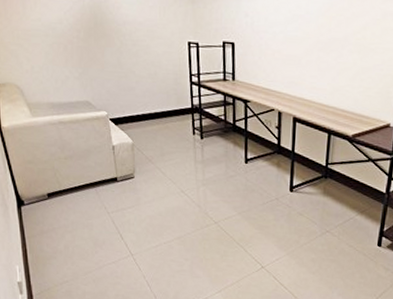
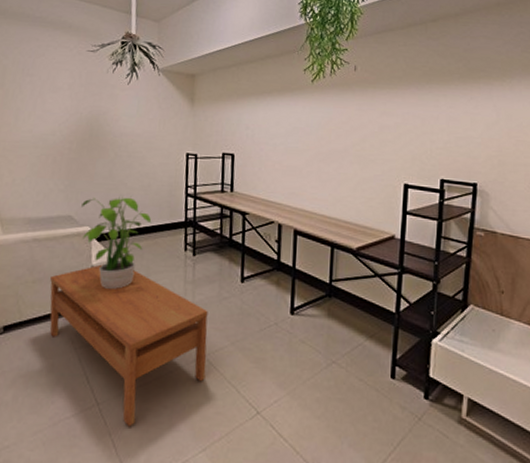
coffee table: none [79,145,218,272] -> present [49,264,208,427]
potted plant: none [97,81,161,166] -> present [81,194,152,289]

